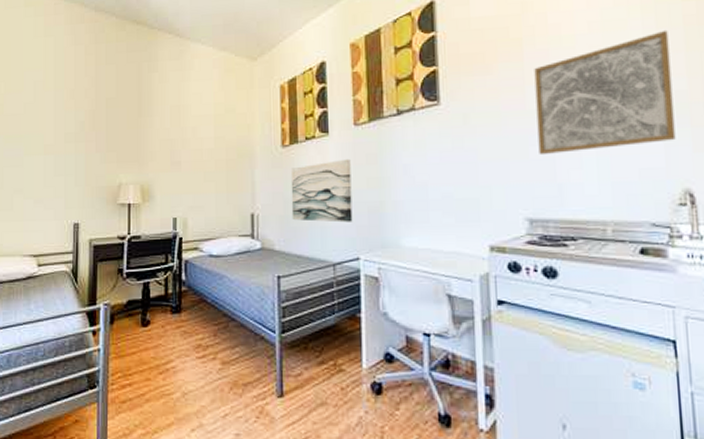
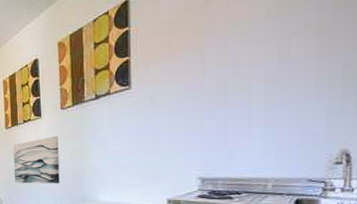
wall art: present [534,29,676,156] -> none [213,8,343,127]

